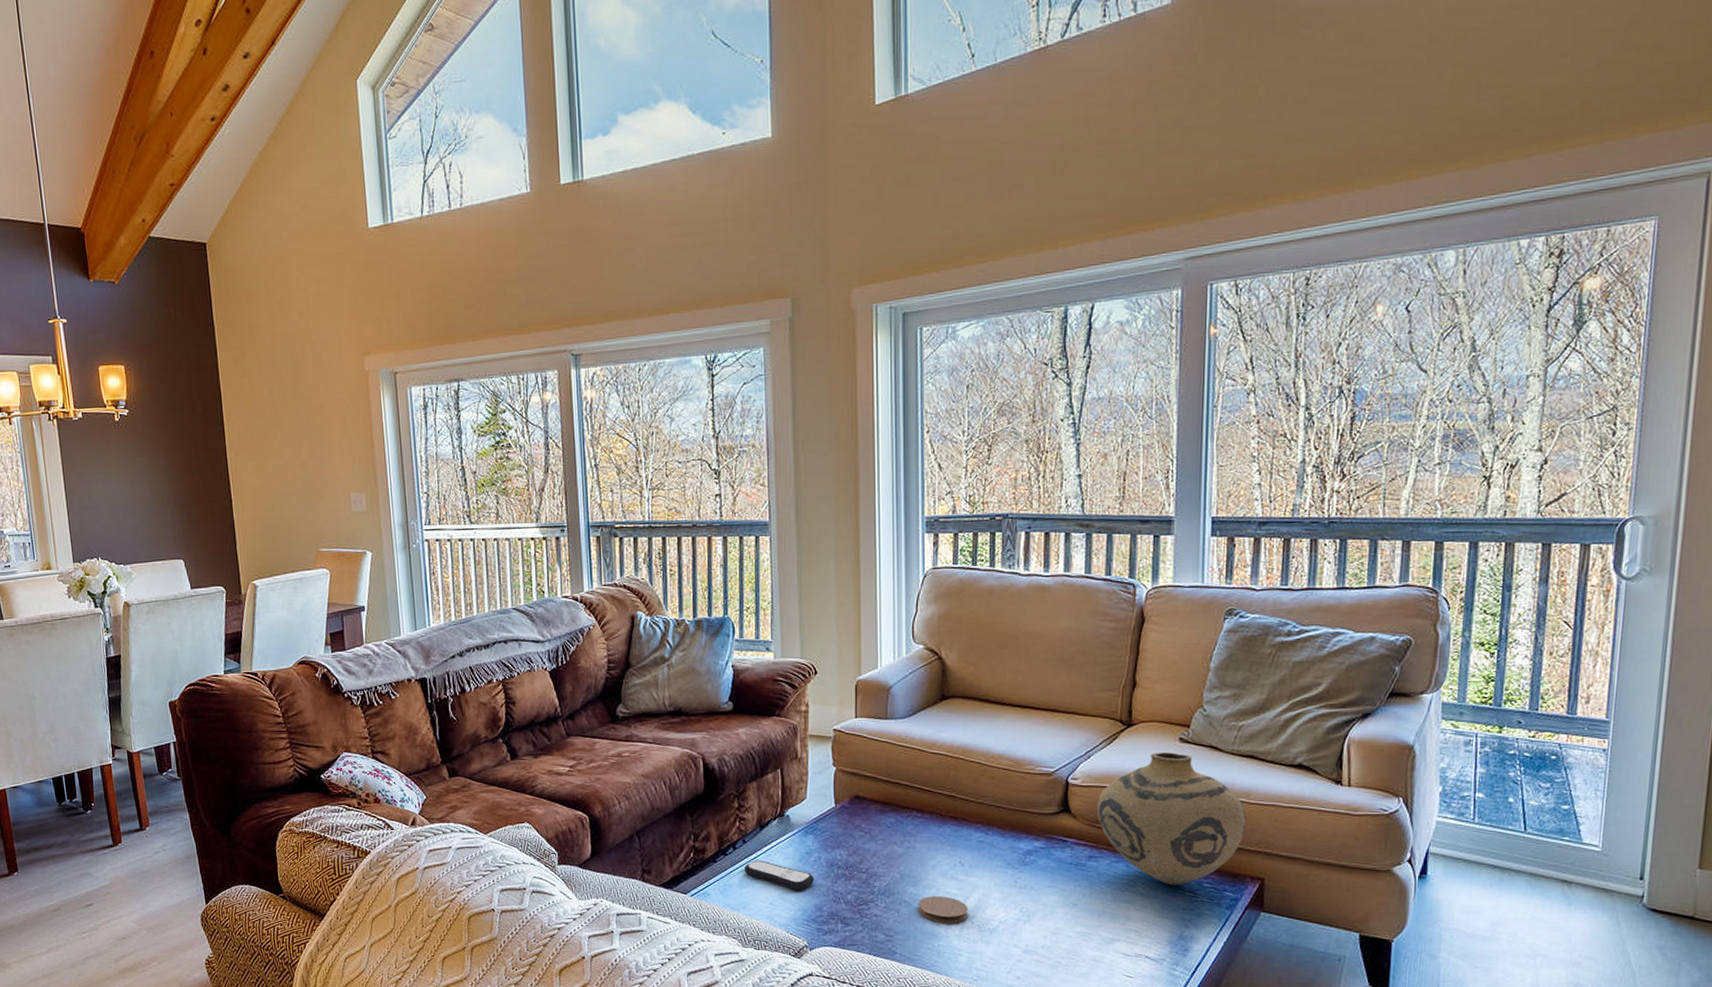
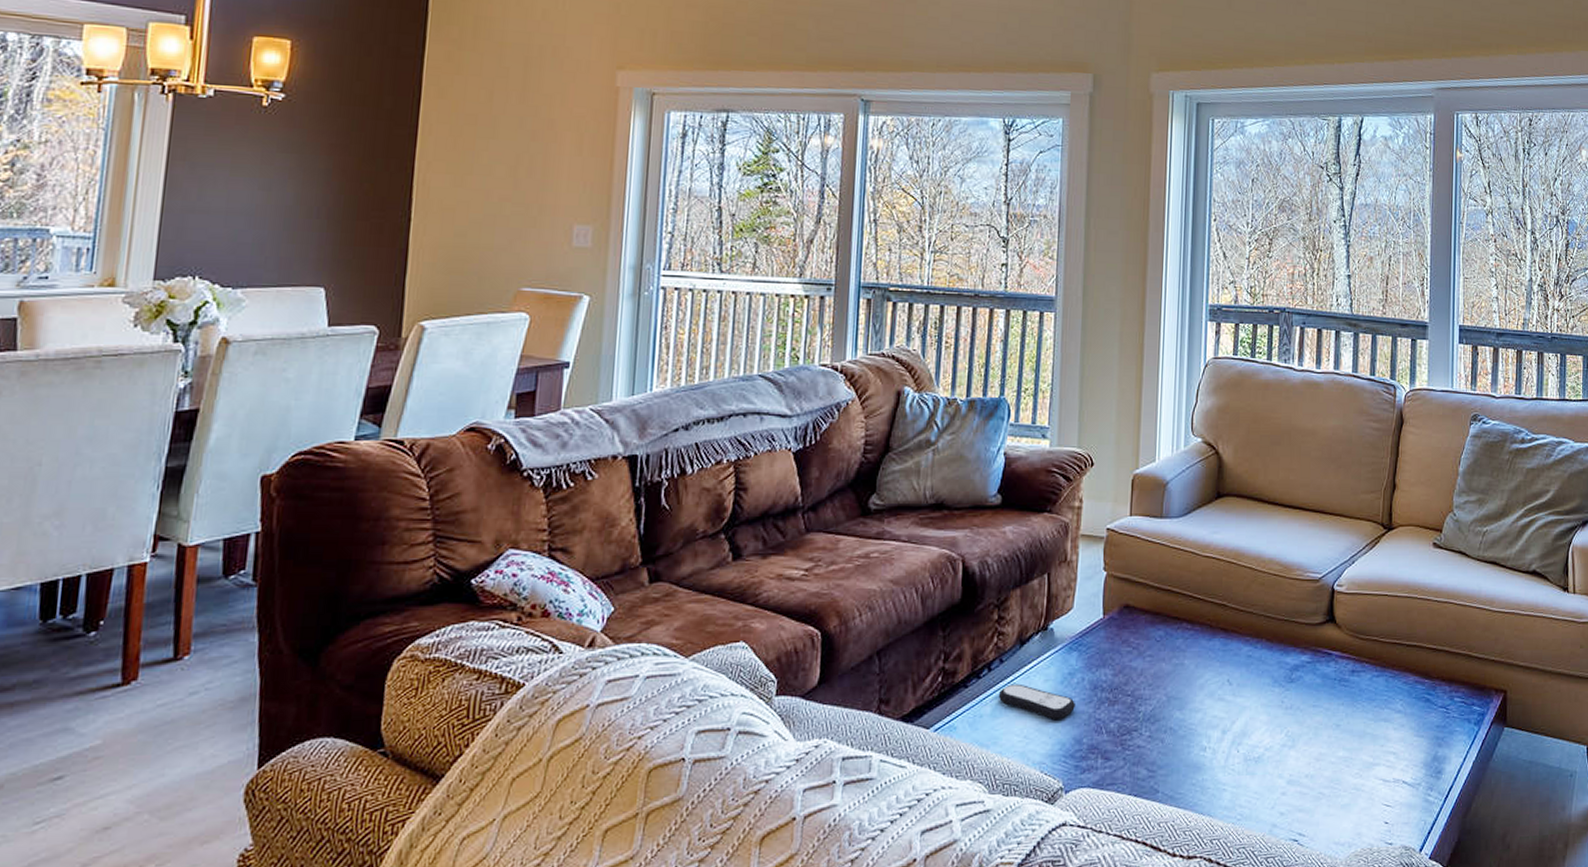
coaster: present [918,896,969,923] -> none [1183,721,1235,753]
vase: present [1098,752,1246,886] -> none [1360,558,1490,701]

